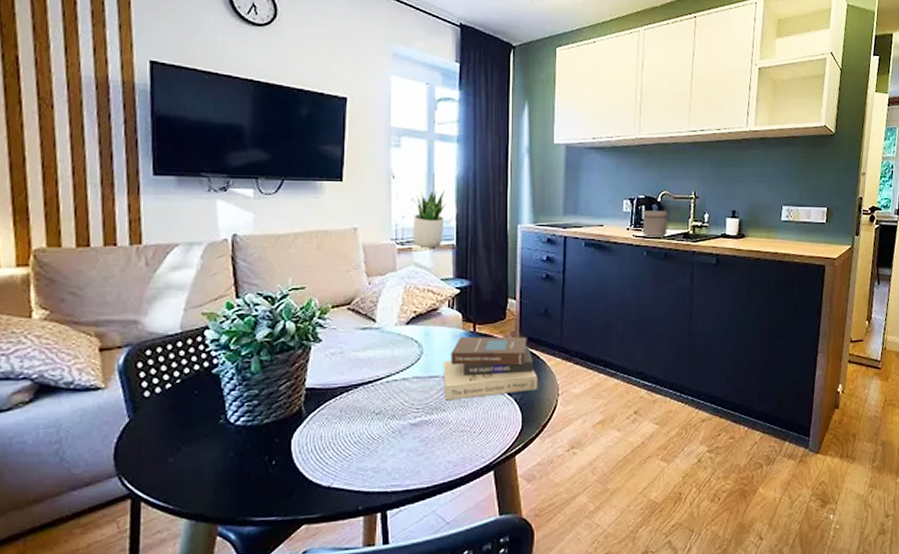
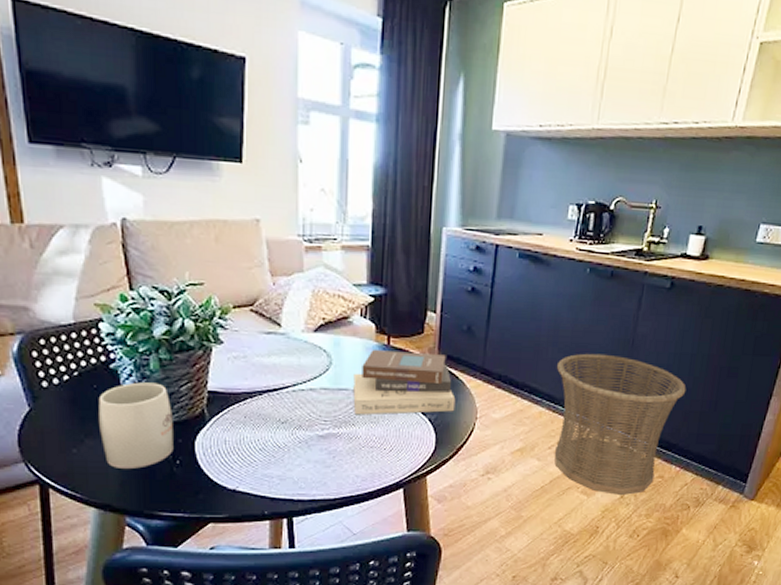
mug: none [197,384,271,476] -> present [98,382,174,470]
planter: present [413,190,446,249] -> none [323,180,361,249]
basket: none [626,326,743,459] -> present [554,353,686,495]
jar: present [643,211,667,237] -> none [588,220,620,253]

